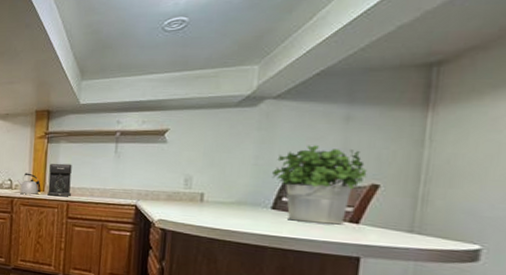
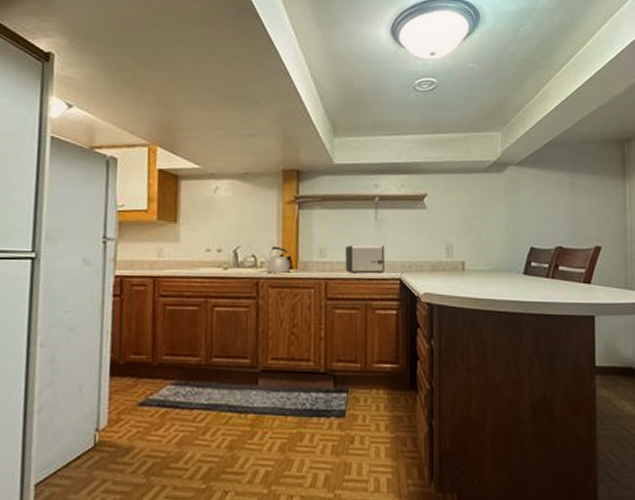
coffee maker: present [47,163,72,197] -> none [301,233,330,274]
toaster: none [85,174,123,200] -> present [345,245,385,274]
potted plant: present [272,145,368,225] -> none [521,210,592,286]

